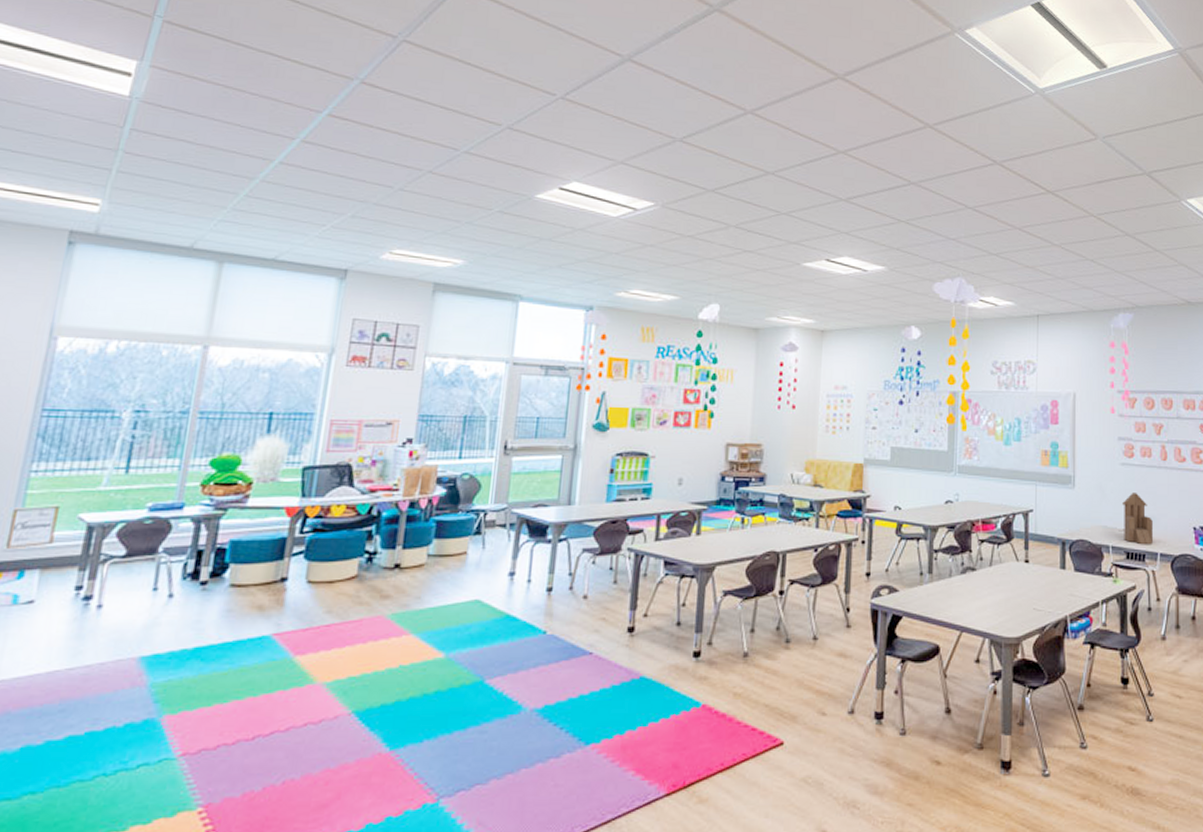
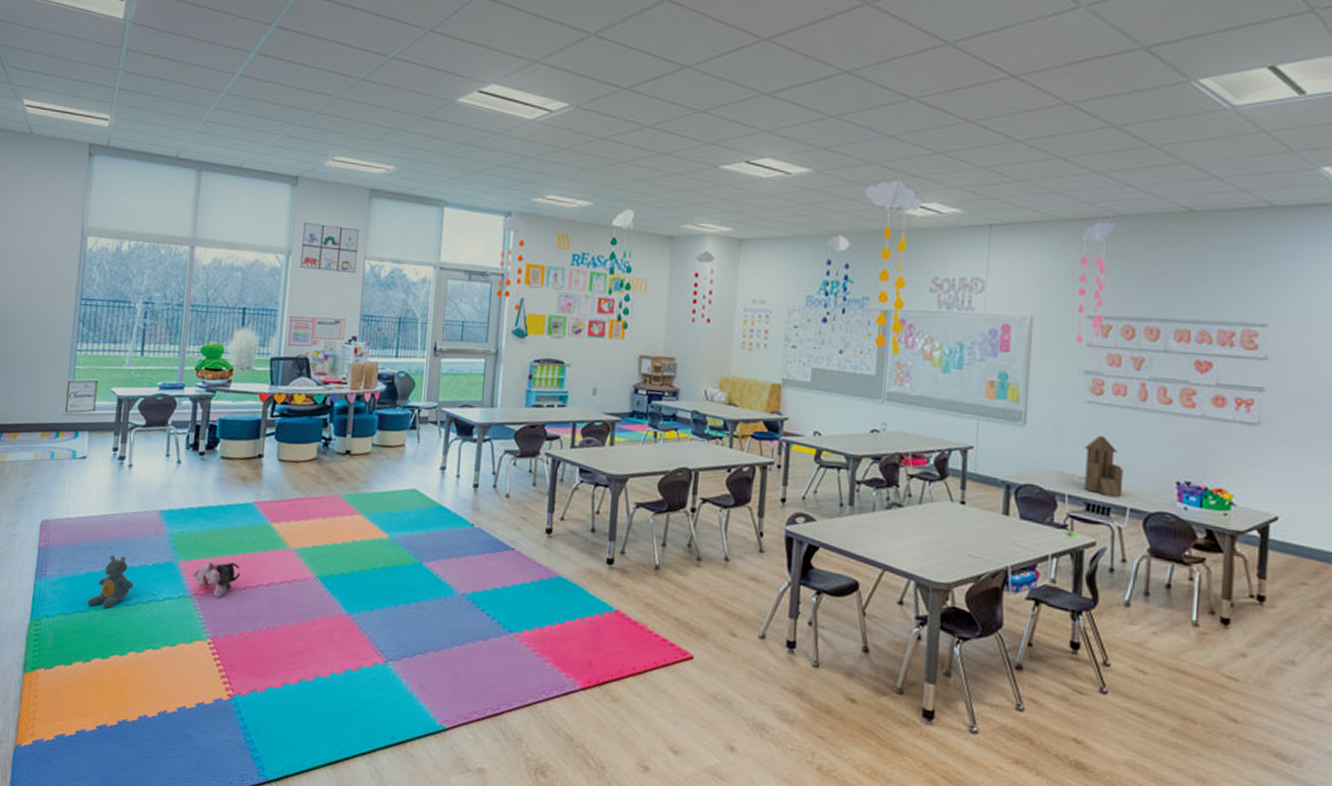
stuffed animal: none [19,720,94,790] -> present [87,555,134,609]
stuffed bear: none [182,708,249,756] -> present [193,562,240,599]

